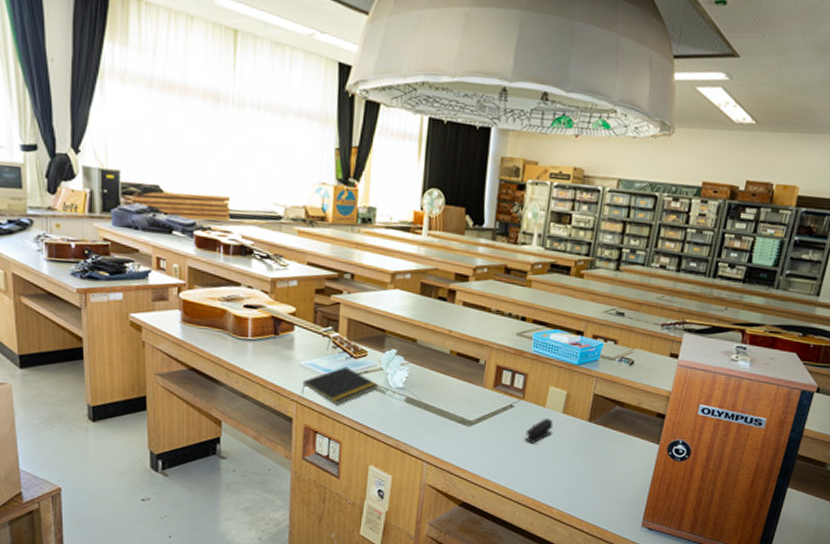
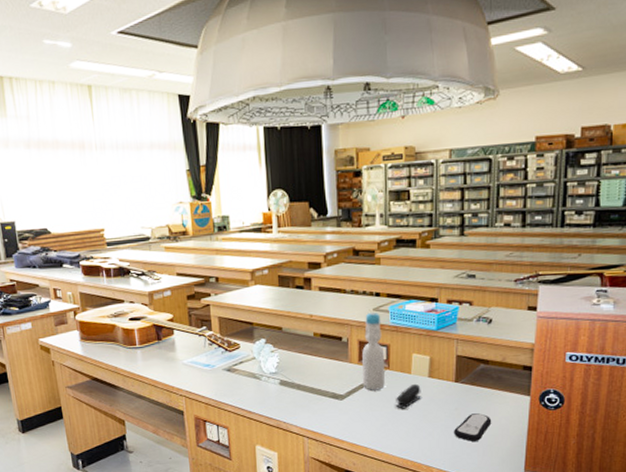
notepad: present [301,366,379,405] -> none [187,360,254,395]
bottle: none [493,336,523,421] -> present [361,311,386,391]
remote control: none [579,456,619,485] -> present [454,413,492,441]

